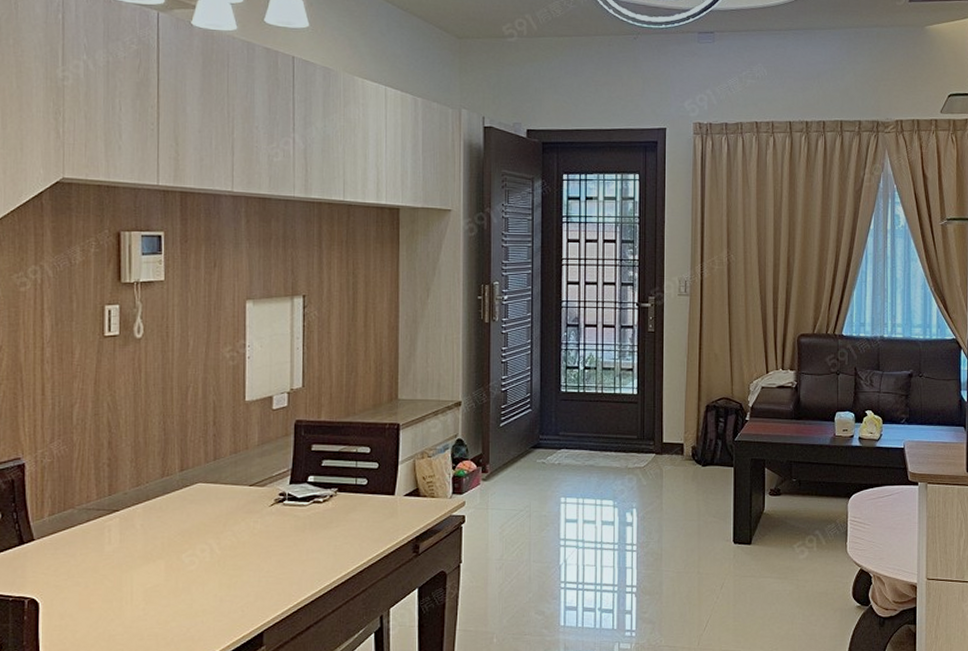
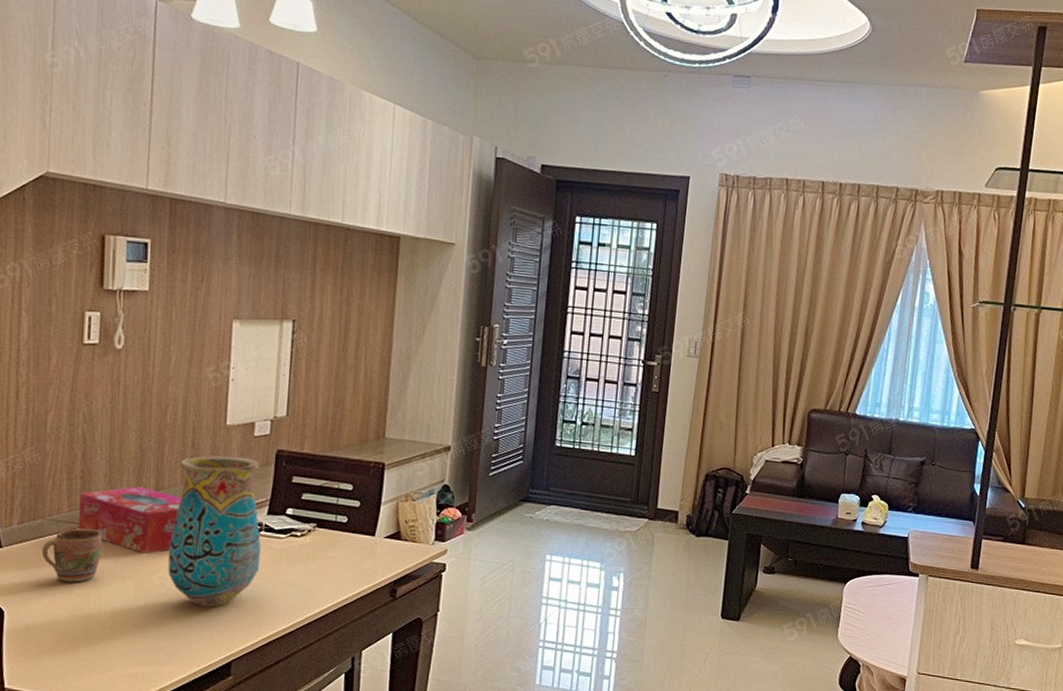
mug: none [73,514,132,568] -> present [41,528,103,583]
tissue box: none [107,468,207,533] -> present [77,486,182,554]
vase: none [196,430,286,580] -> present [168,455,261,607]

